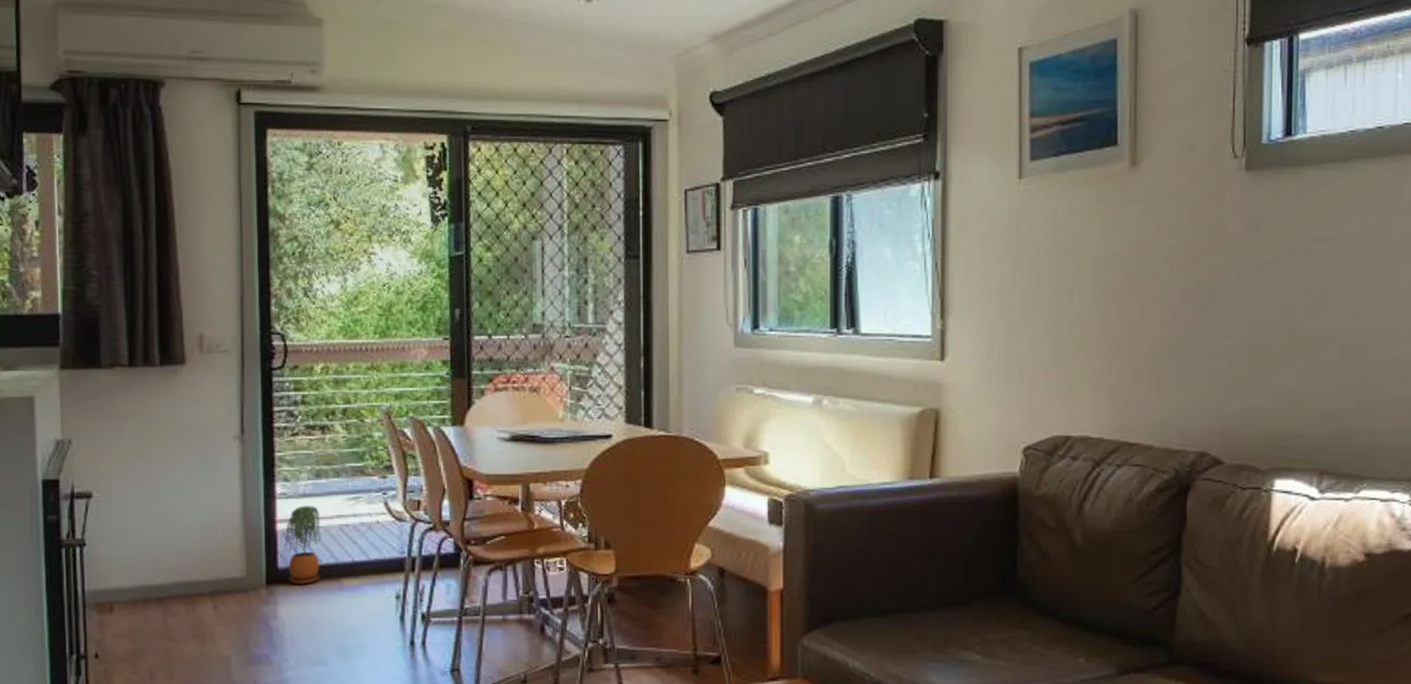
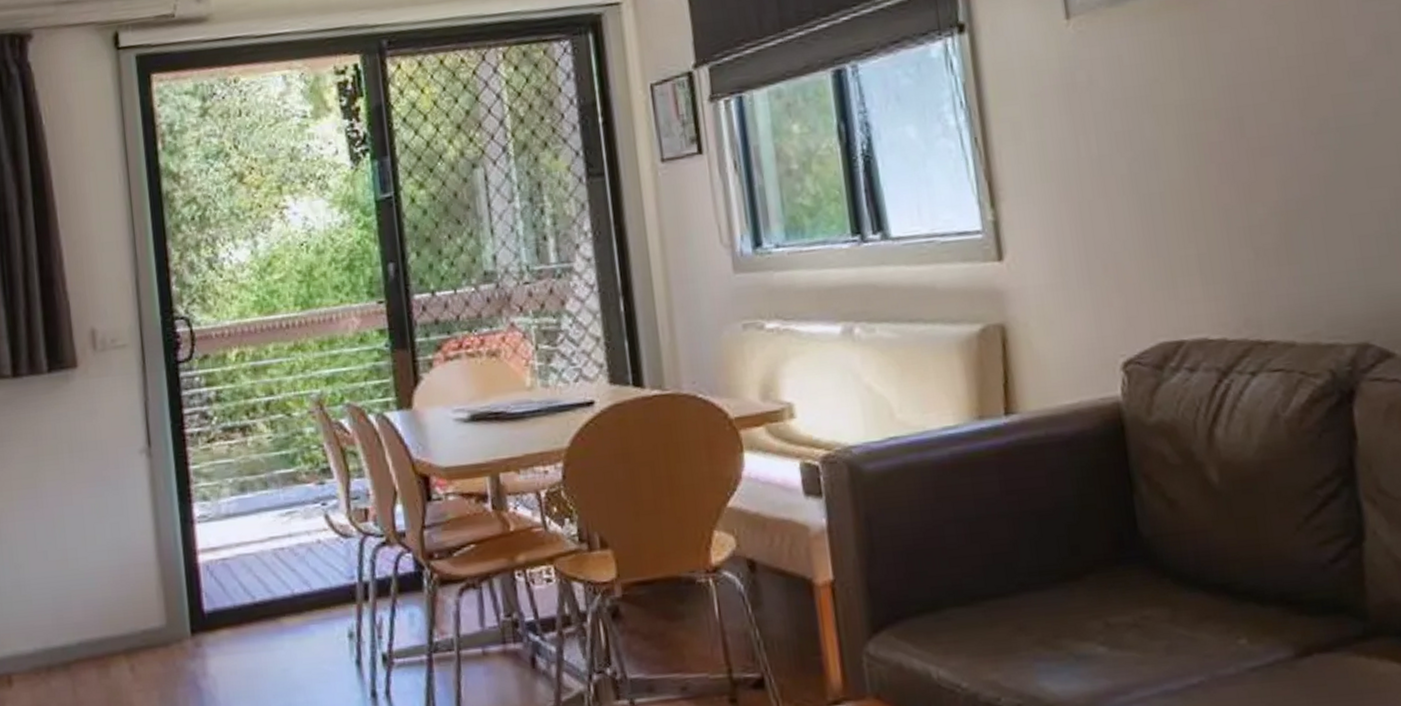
potted plant: present [284,506,321,584] -> none [208,528,255,630]

